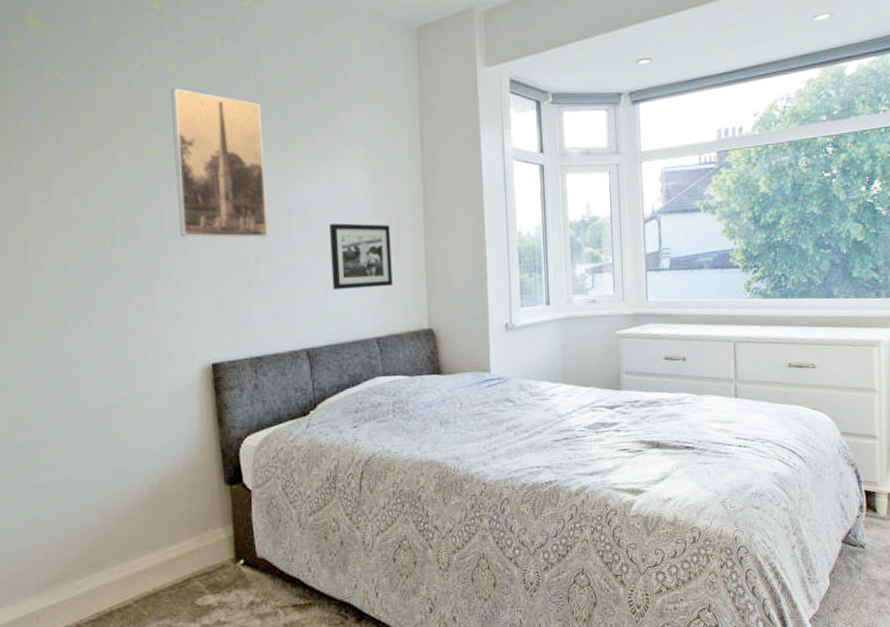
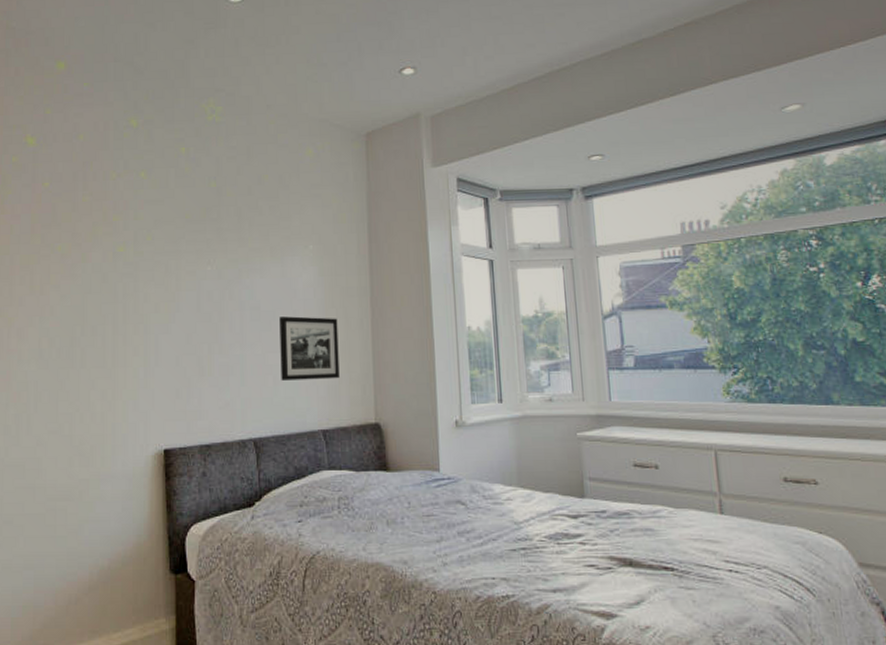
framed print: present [171,88,269,238] -> none [141,193,222,329]

